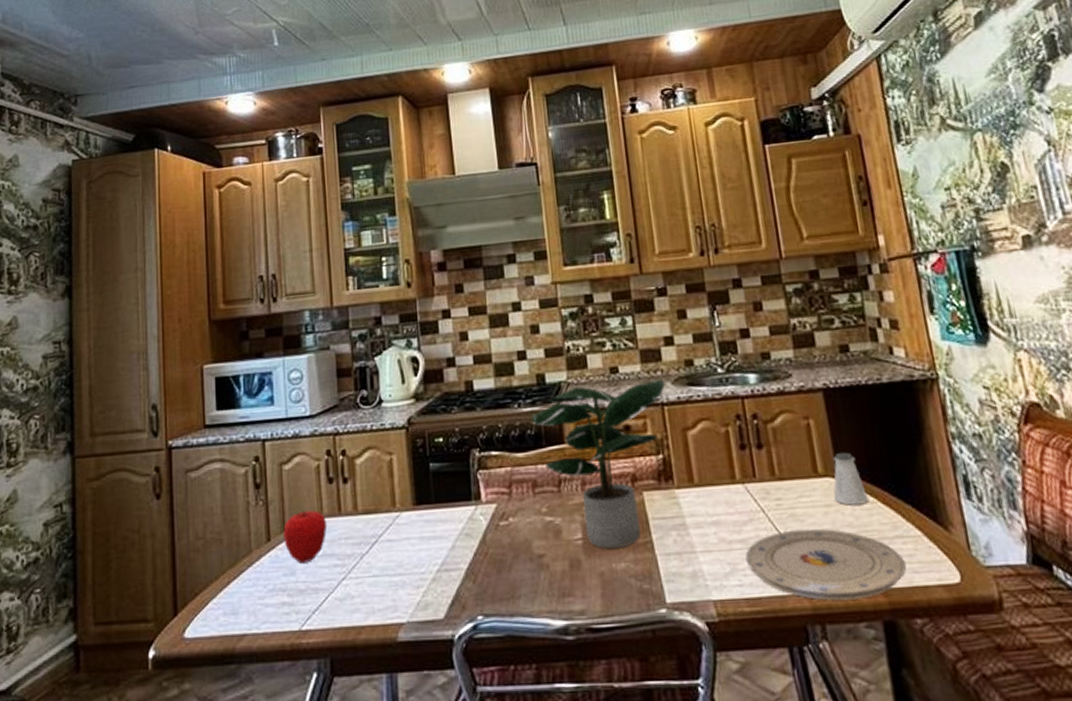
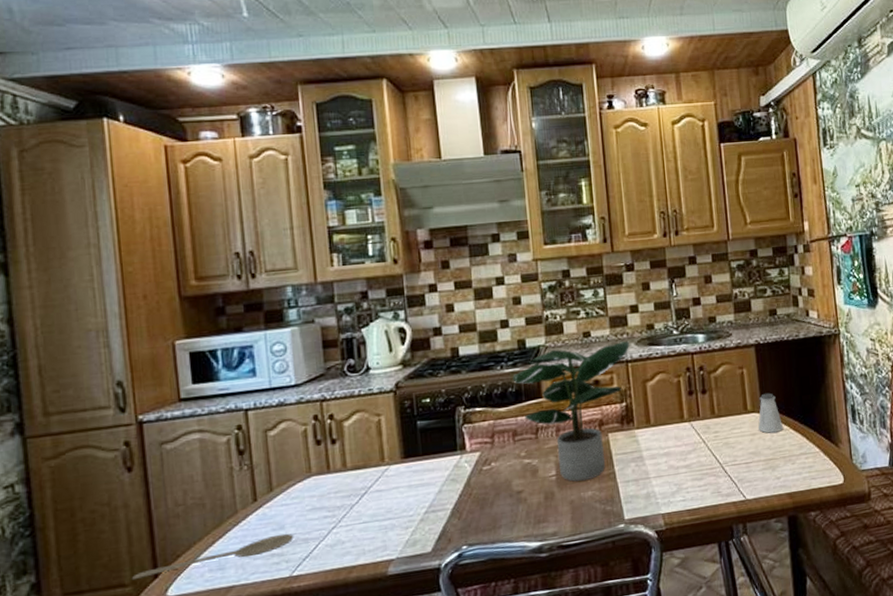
wooden spoon: none [155,580,305,616] -> present [132,533,294,581]
apple: present [283,510,328,563] -> none [270,470,316,518]
plate: present [745,528,906,601] -> none [688,452,806,506]

